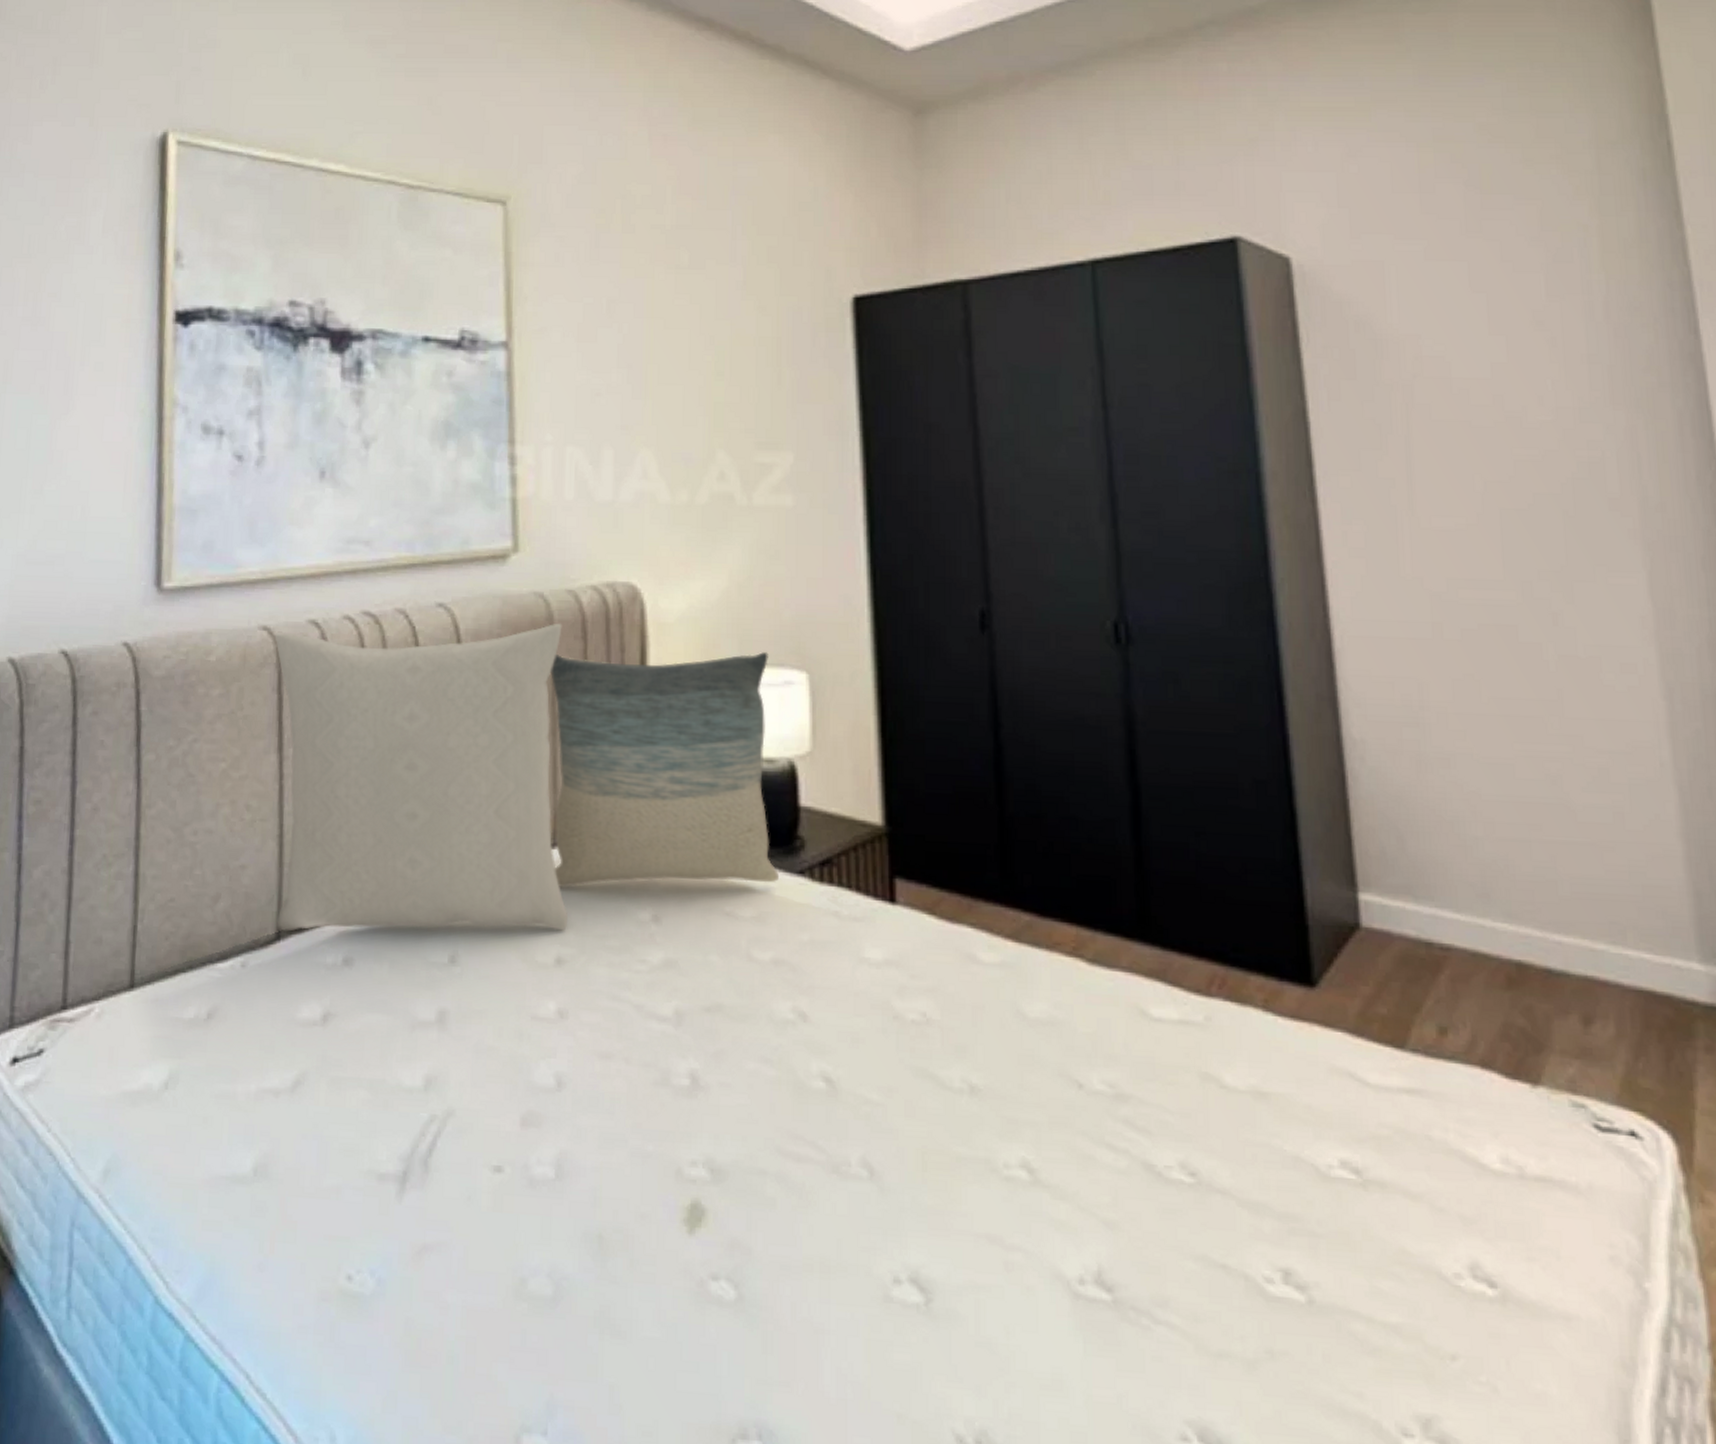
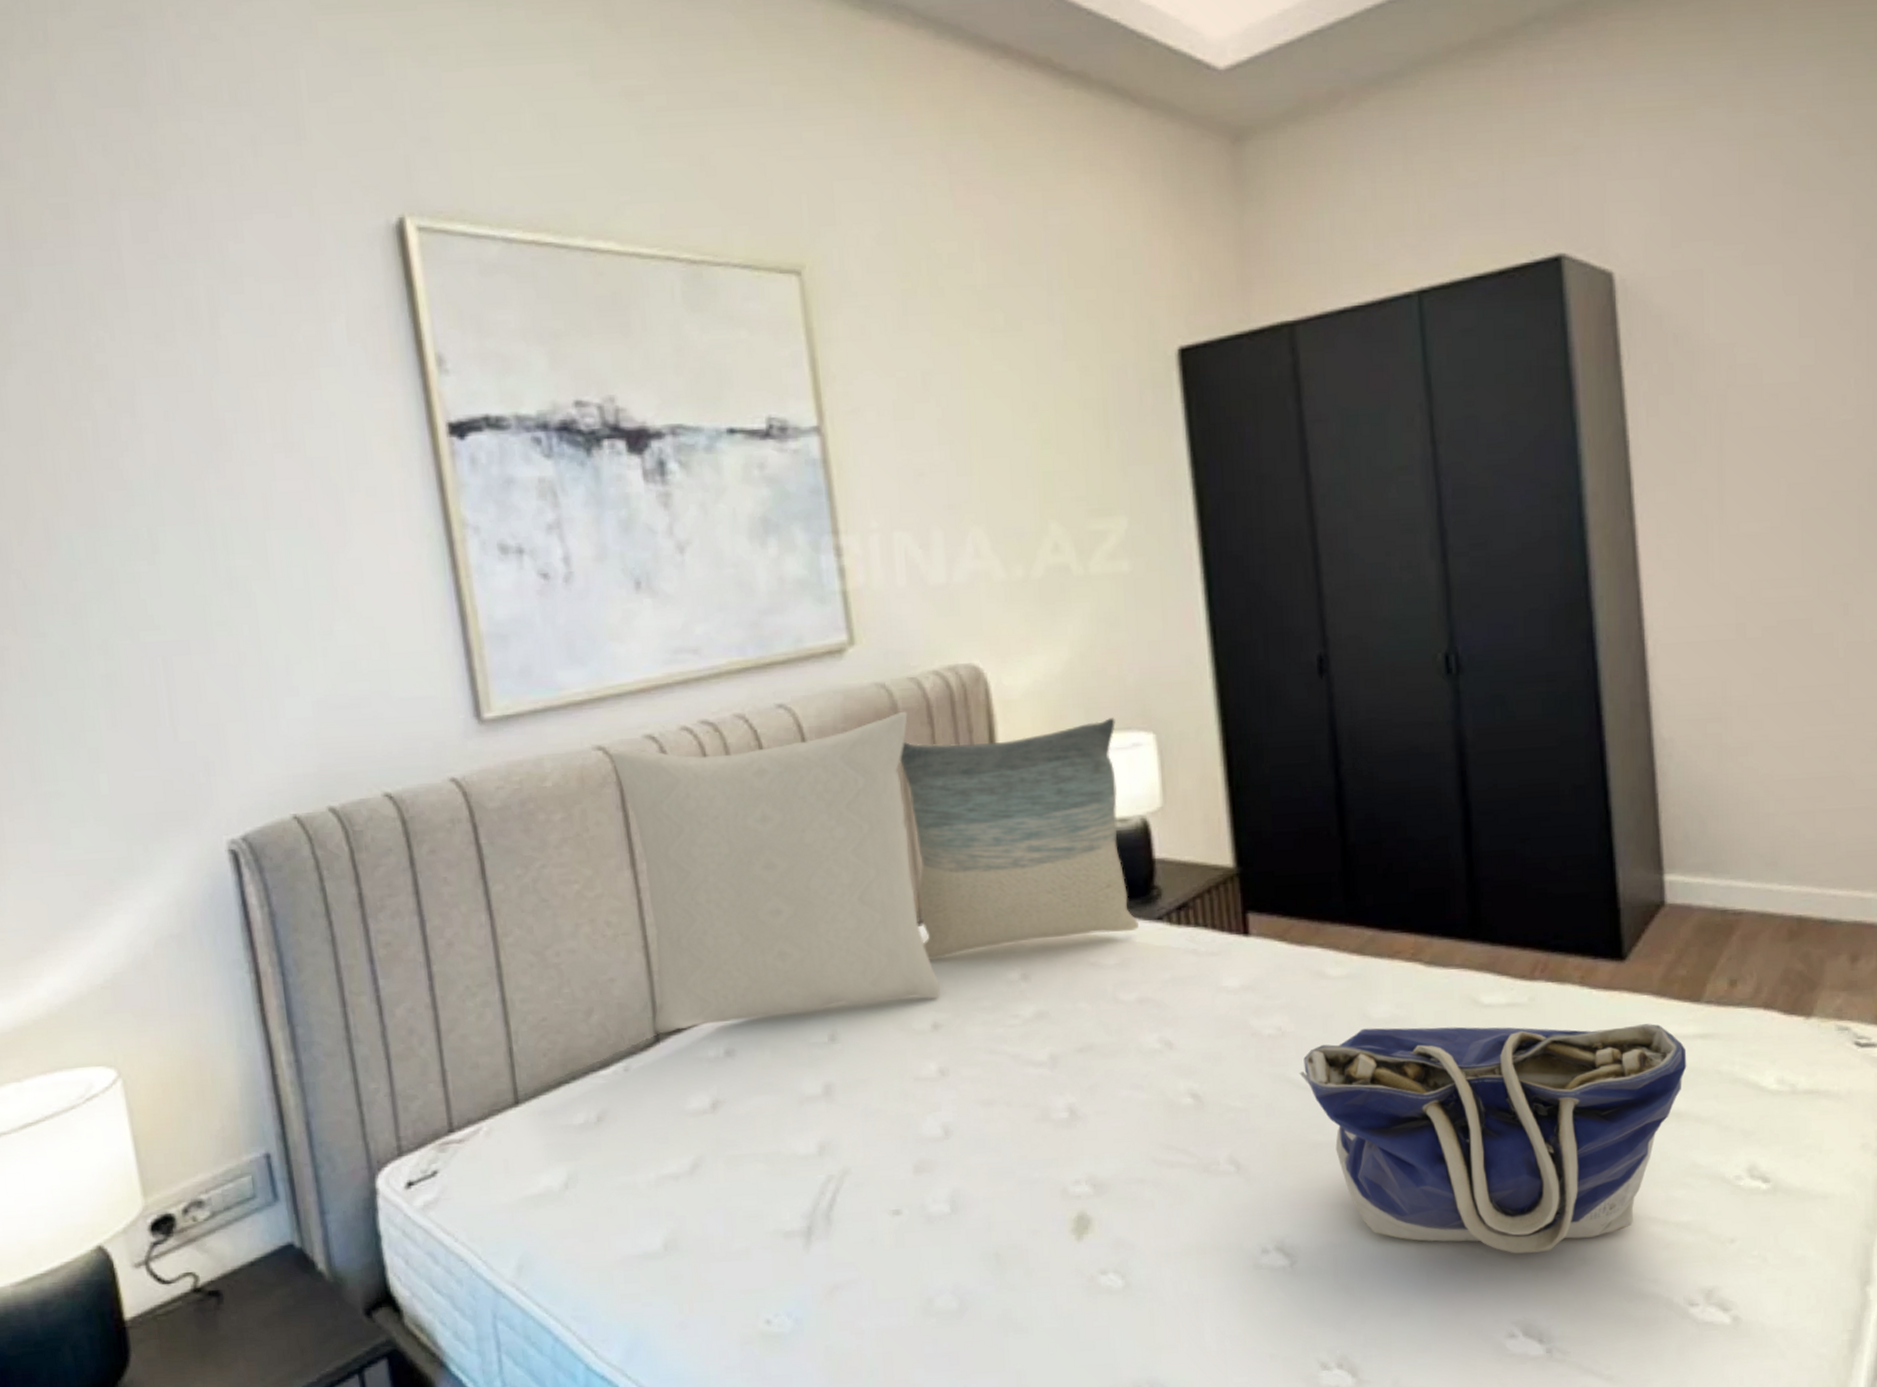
tote bag: none [944,1027,1391,1335] -> present [1299,1024,1687,1254]

